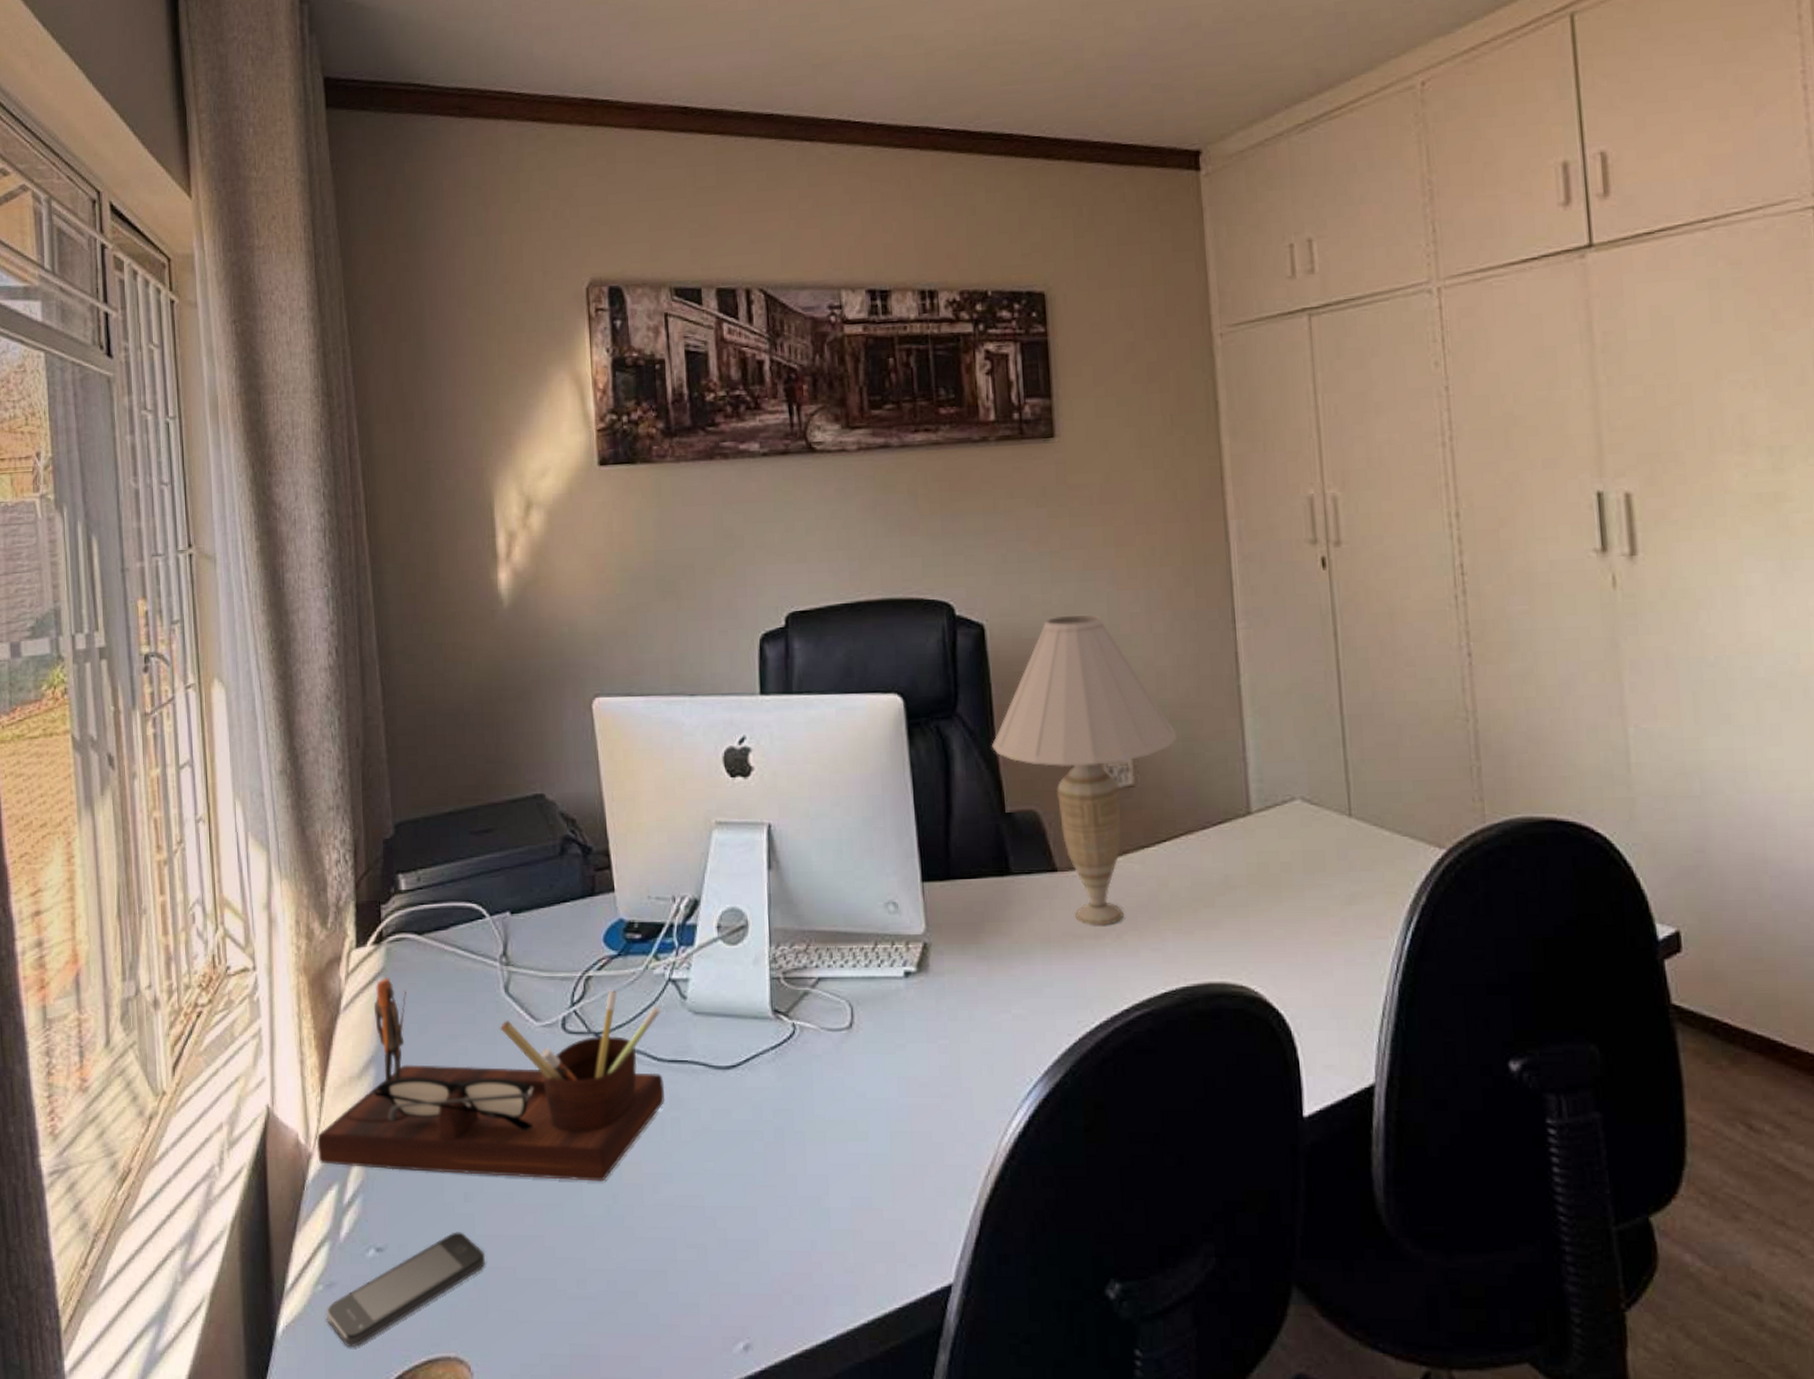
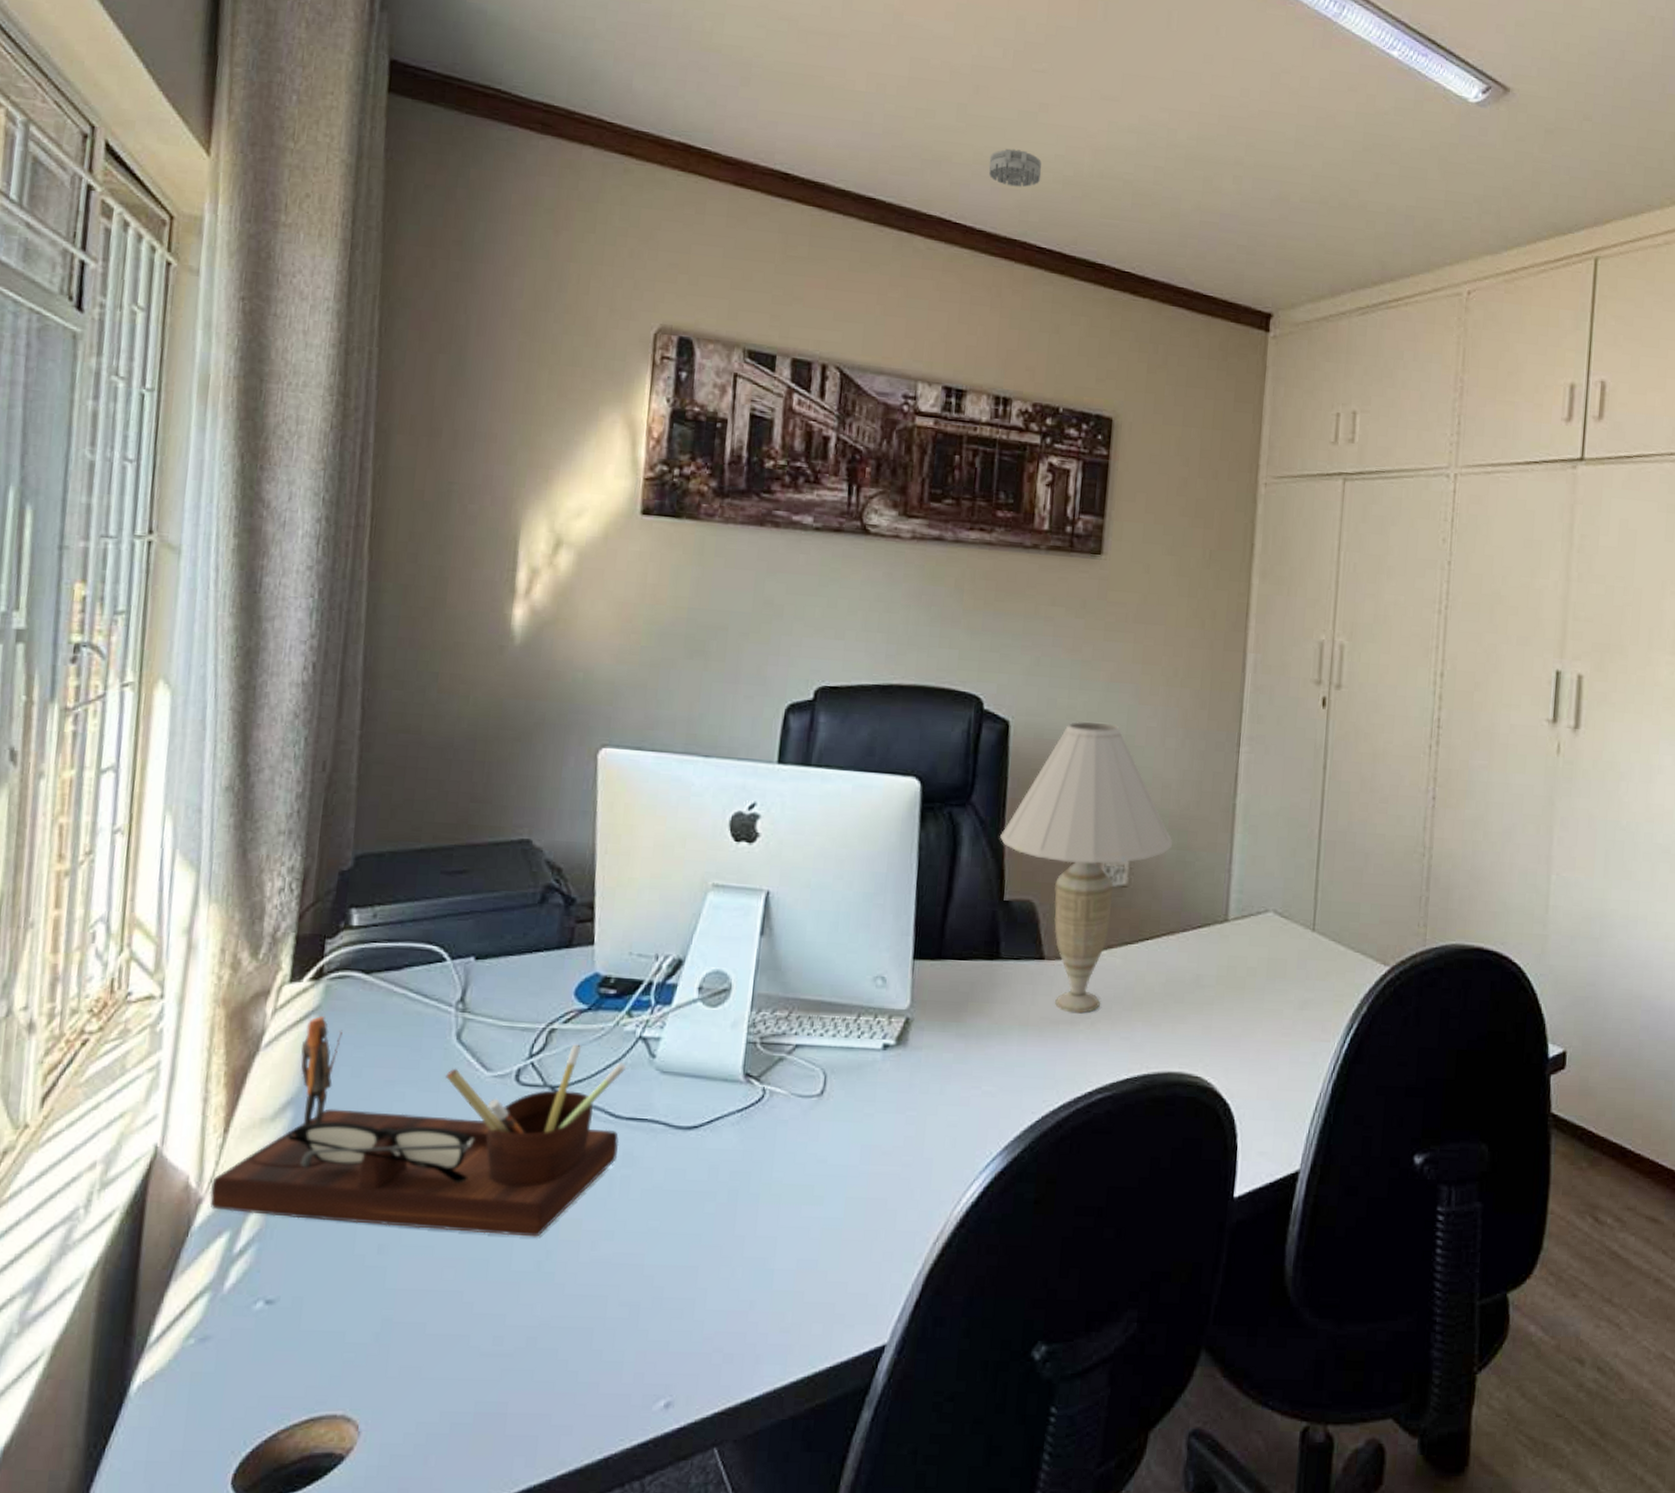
smartphone: present [326,1232,486,1348] -> none [194,1285,394,1406]
smoke detector: none [879,33,934,73] -> present [988,148,1042,187]

